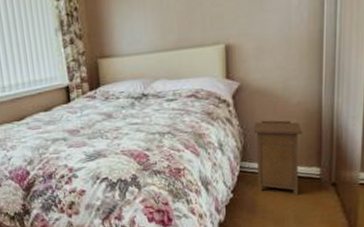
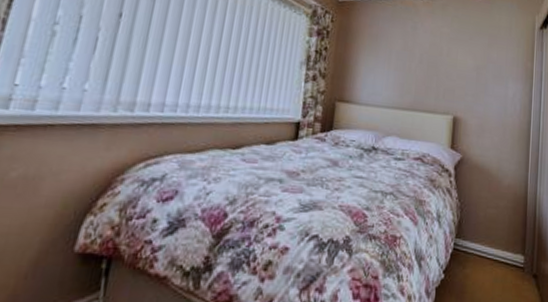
nightstand: present [253,120,303,196] -> none [468,197,511,285]

